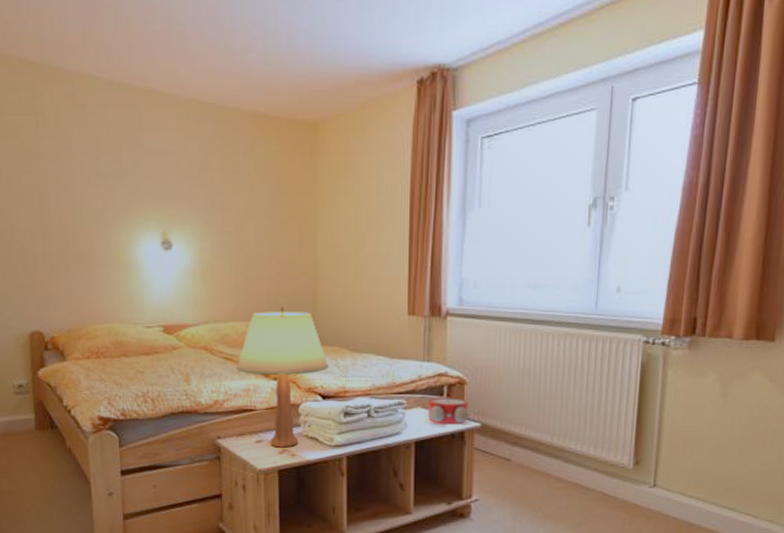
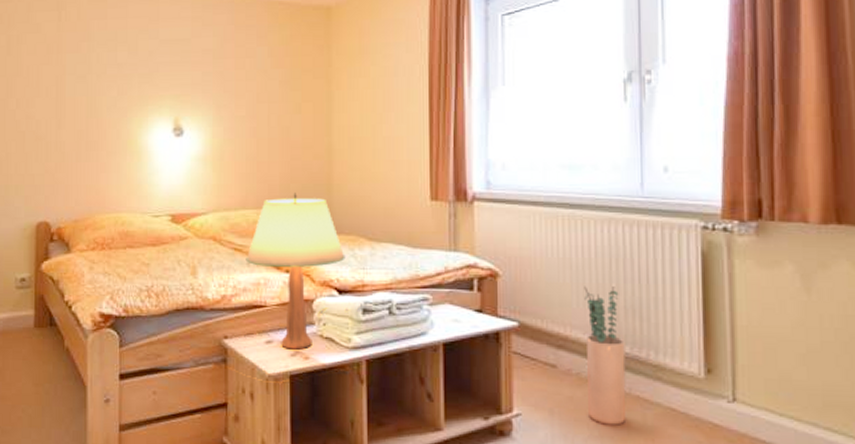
alarm clock: present [428,397,469,424] -> none [457,291,504,323]
vase: none [535,392,570,507] -> present [584,286,627,426]

